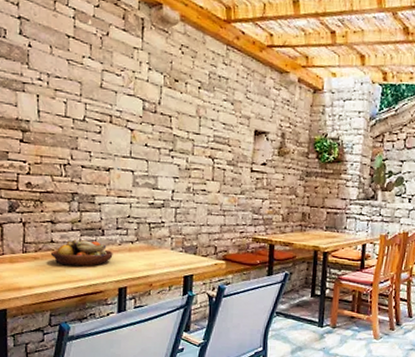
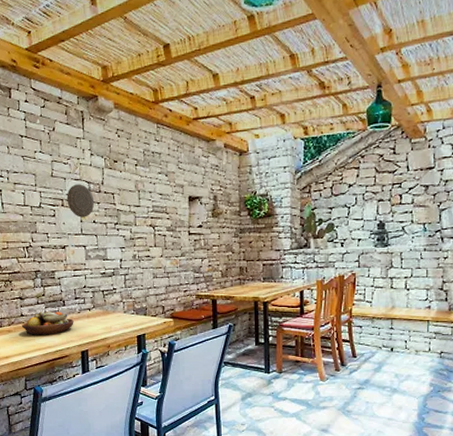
decorative plate: none [116,100,149,139] -> present [66,184,95,218]

